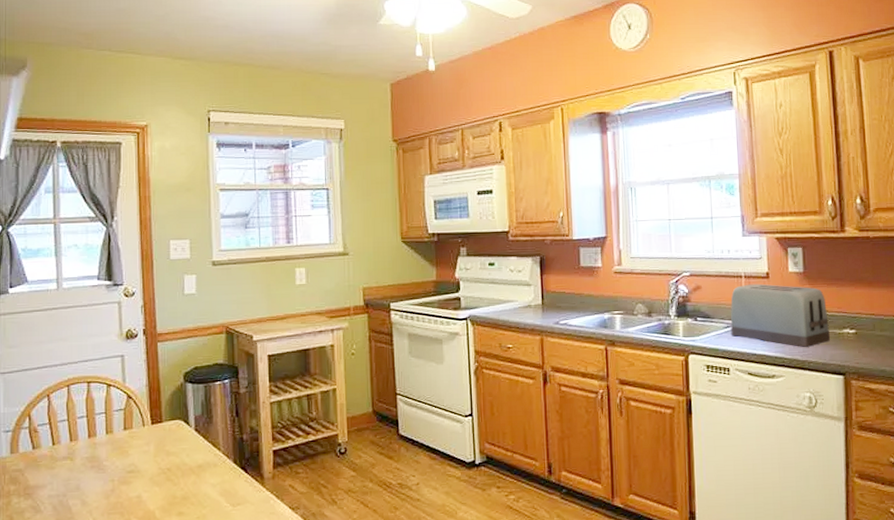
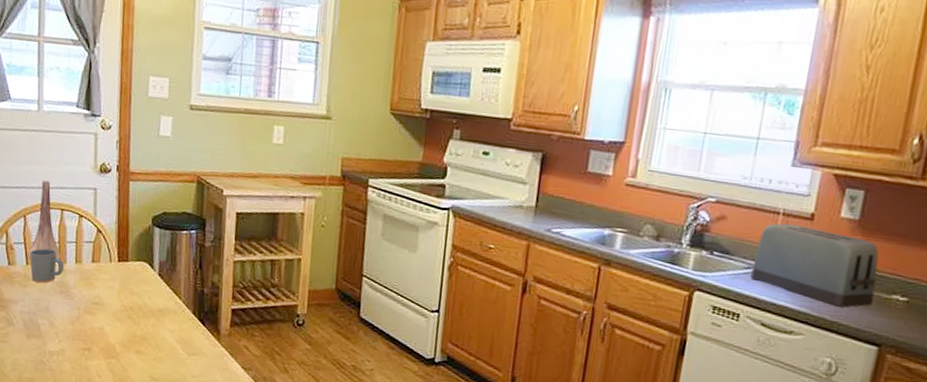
vase: none [54,356,89,440] -> present [28,180,60,261]
mug: none [55,424,94,462] -> present [29,248,64,283]

